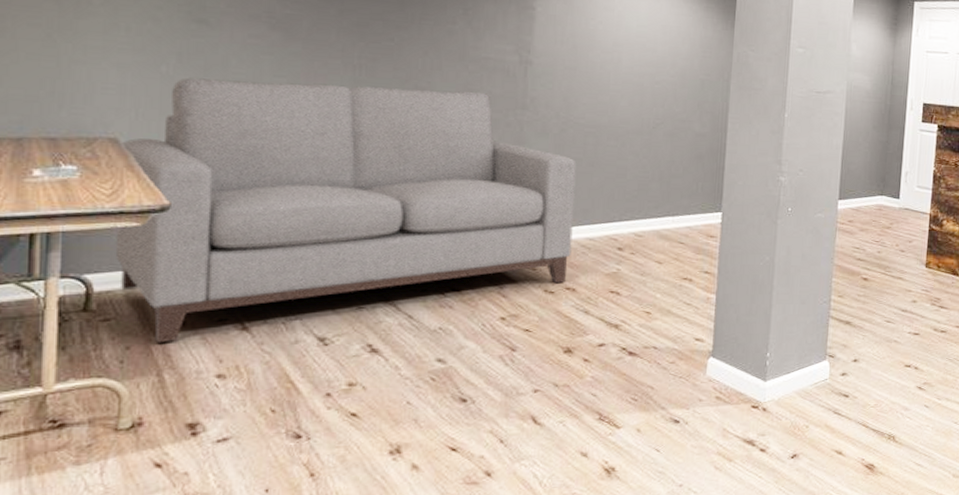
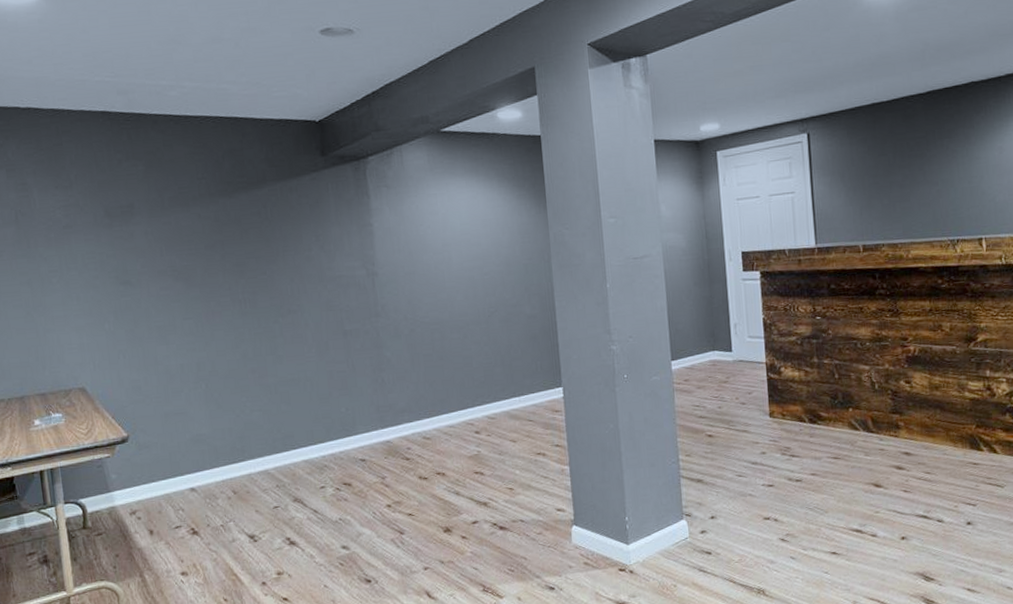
sofa: present [115,77,577,343] -> none [87,306,437,550]

